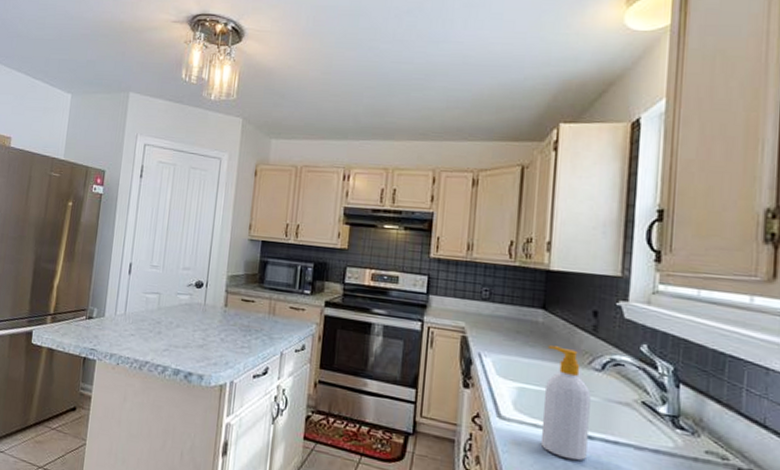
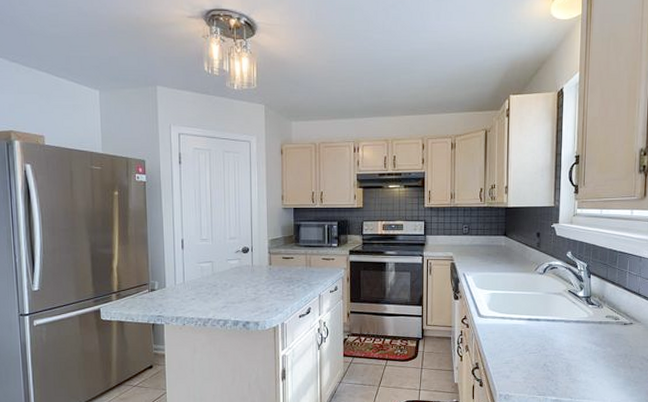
soap bottle: present [540,345,591,461] -> none [507,261,537,337]

